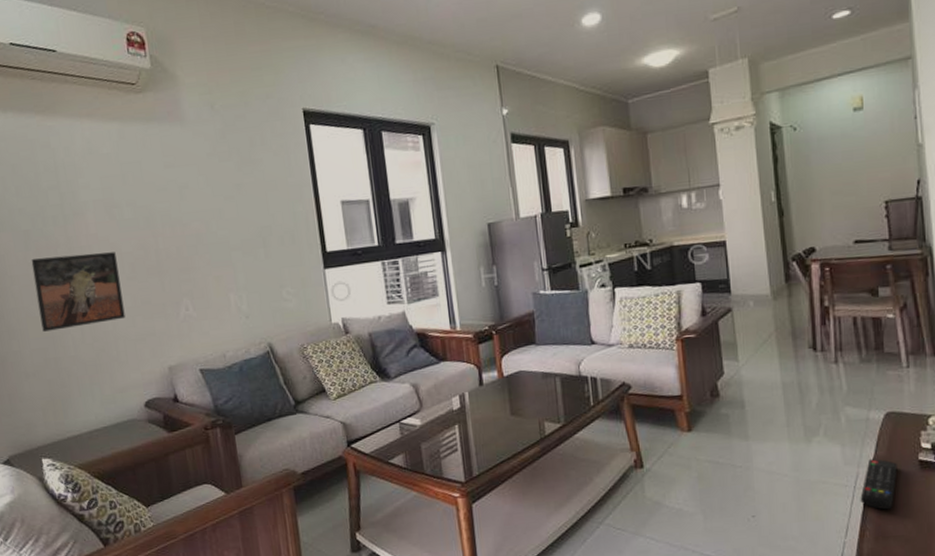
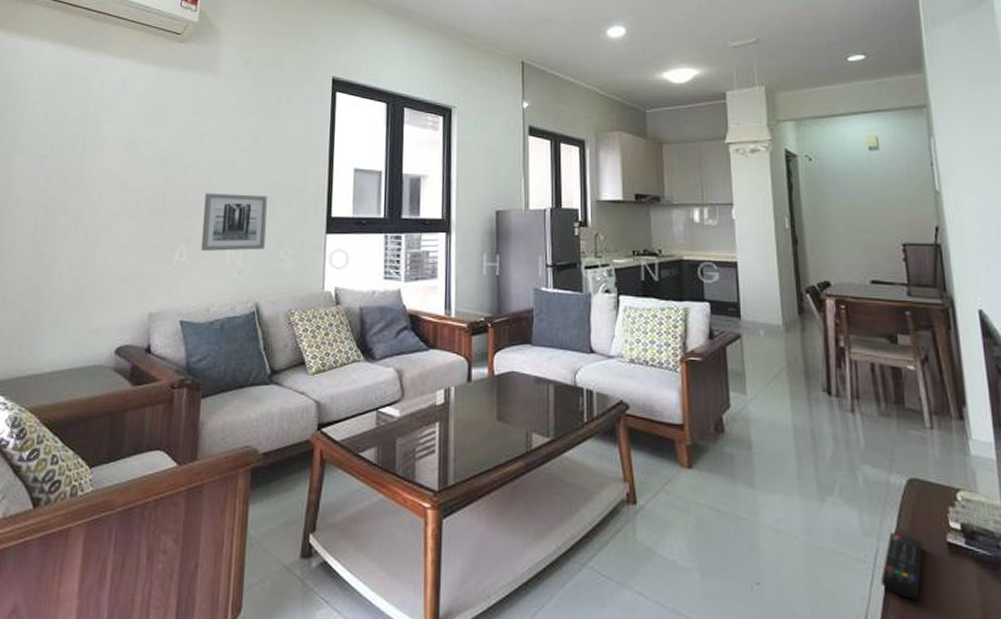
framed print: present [31,252,126,332] -> none [32,184,124,259]
wall art: none [197,240,268,303] -> present [201,193,269,252]

